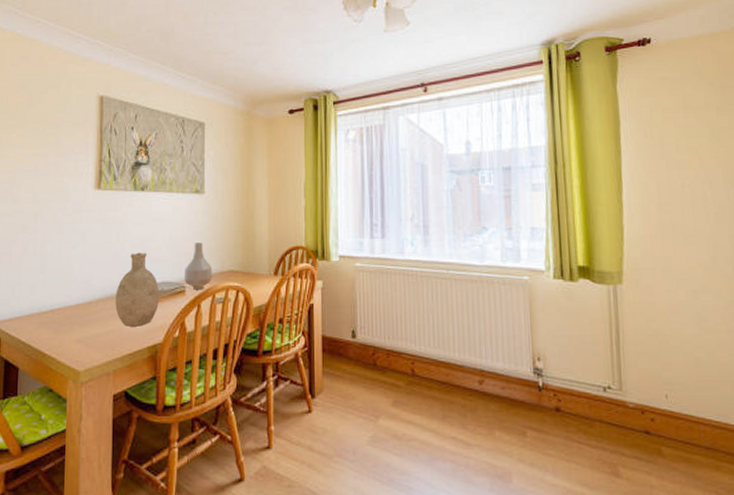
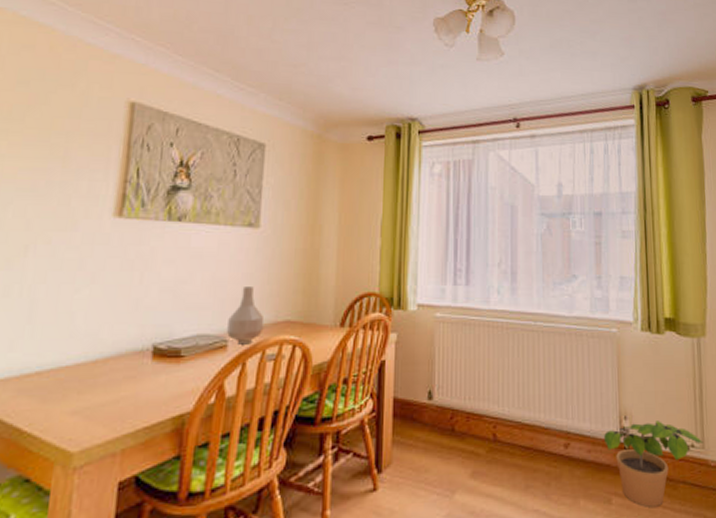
decorative vase: present [115,253,159,327] -> none [130,298,193,392]
potted plant: none [518,363,621,442] -> present [604,421,703,507]

